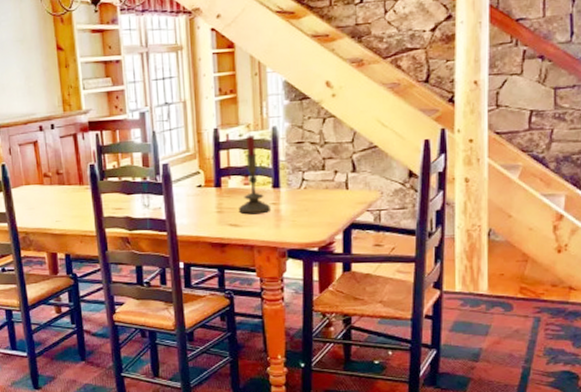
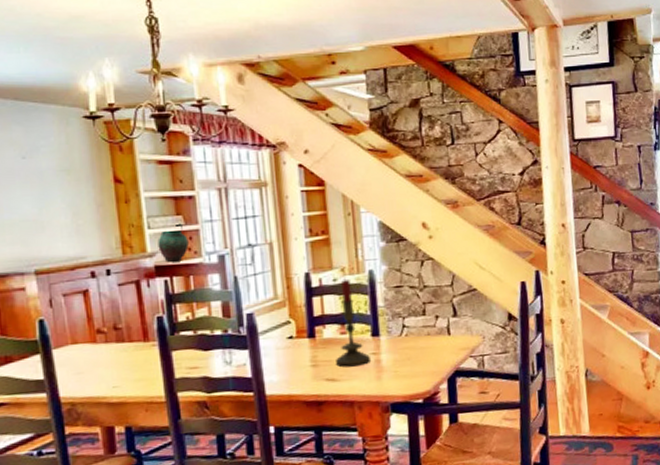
vase: none [91,83,116,118] -> present [158,222,189,262]

